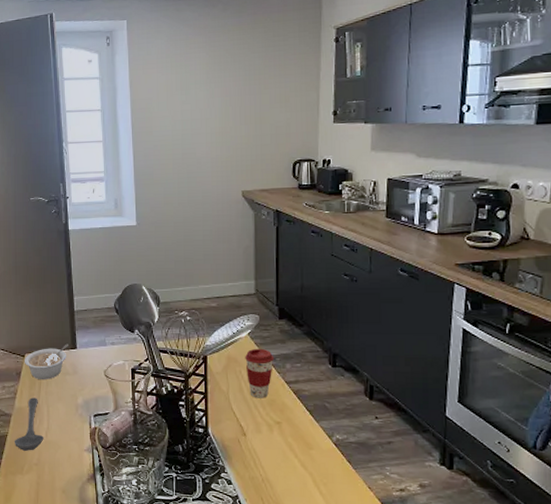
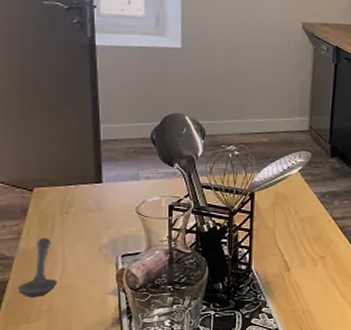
legume: present [24,343,69,380] -> none [32,177,93,218]
coffee cup: present [245,348,274,399] -> none [294,185,323,234]

